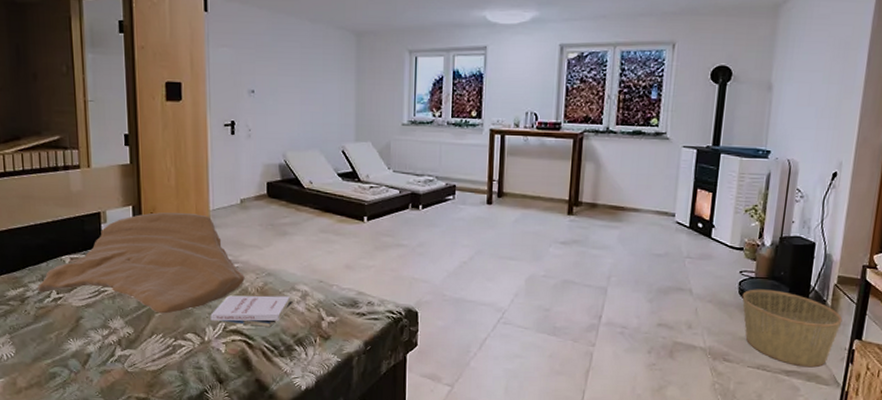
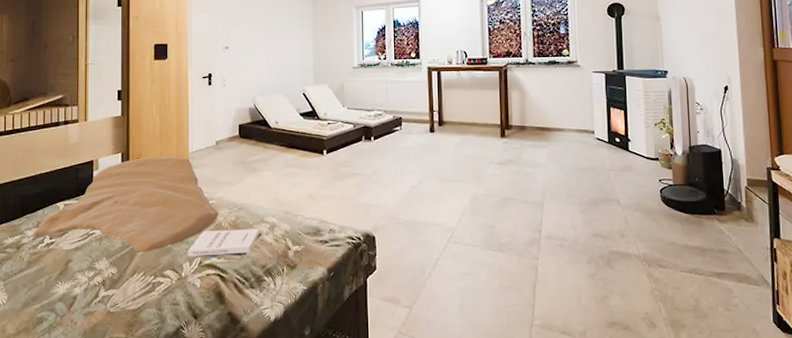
basket: present [742,289,843,368] -> none [665,195,759,269]

